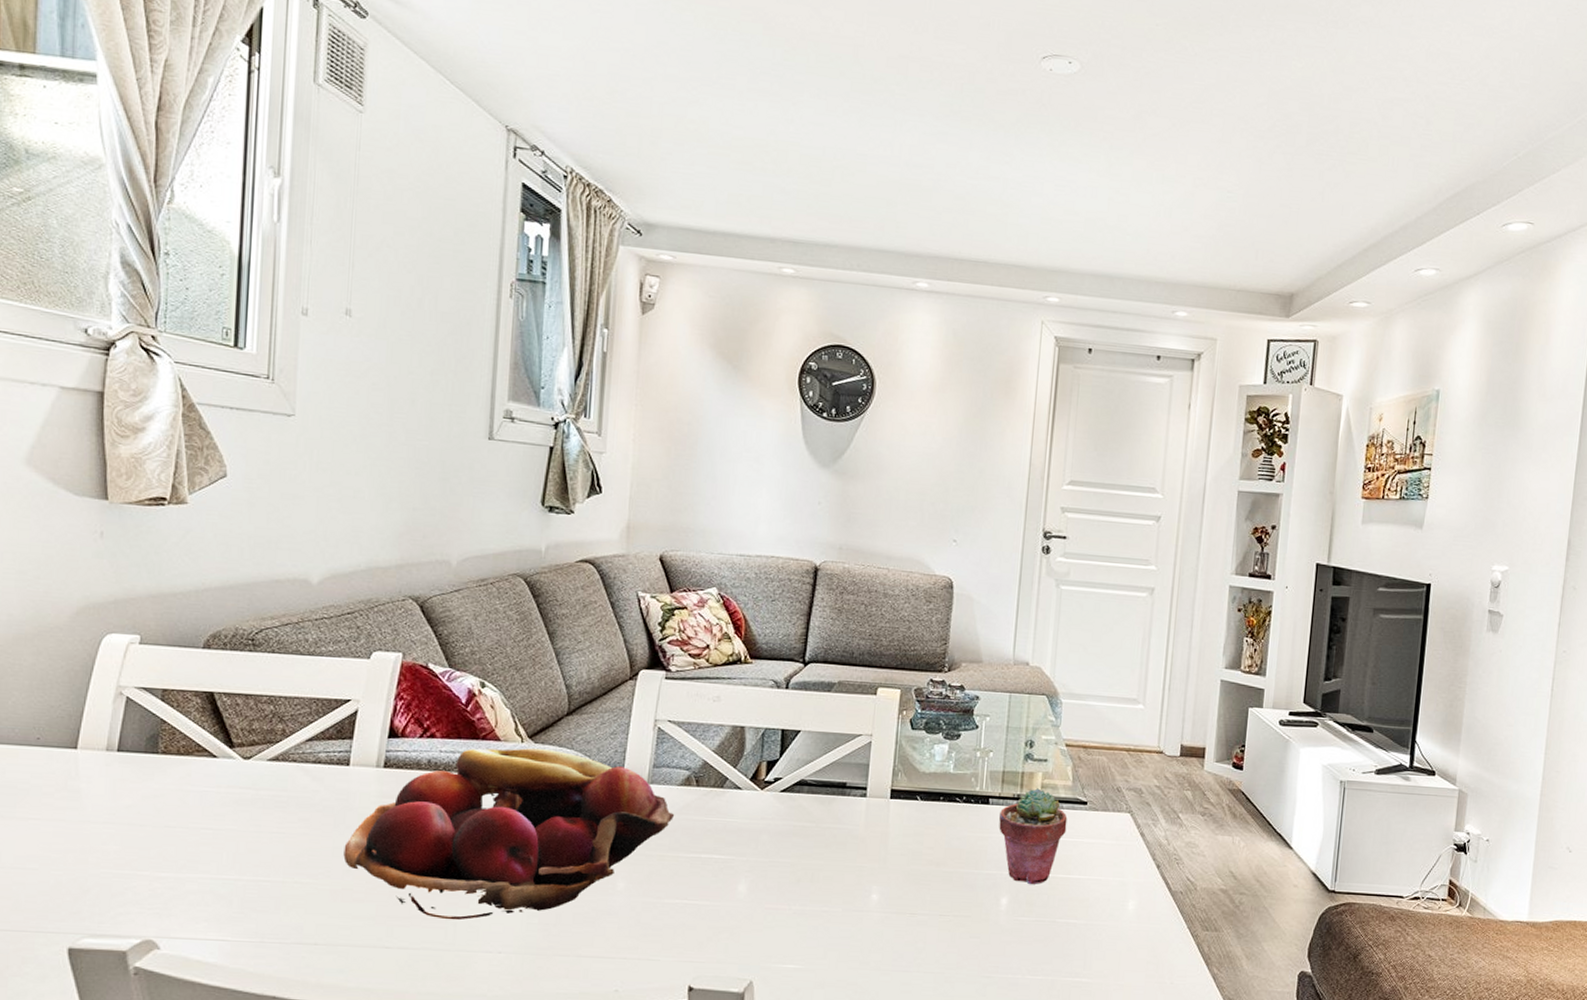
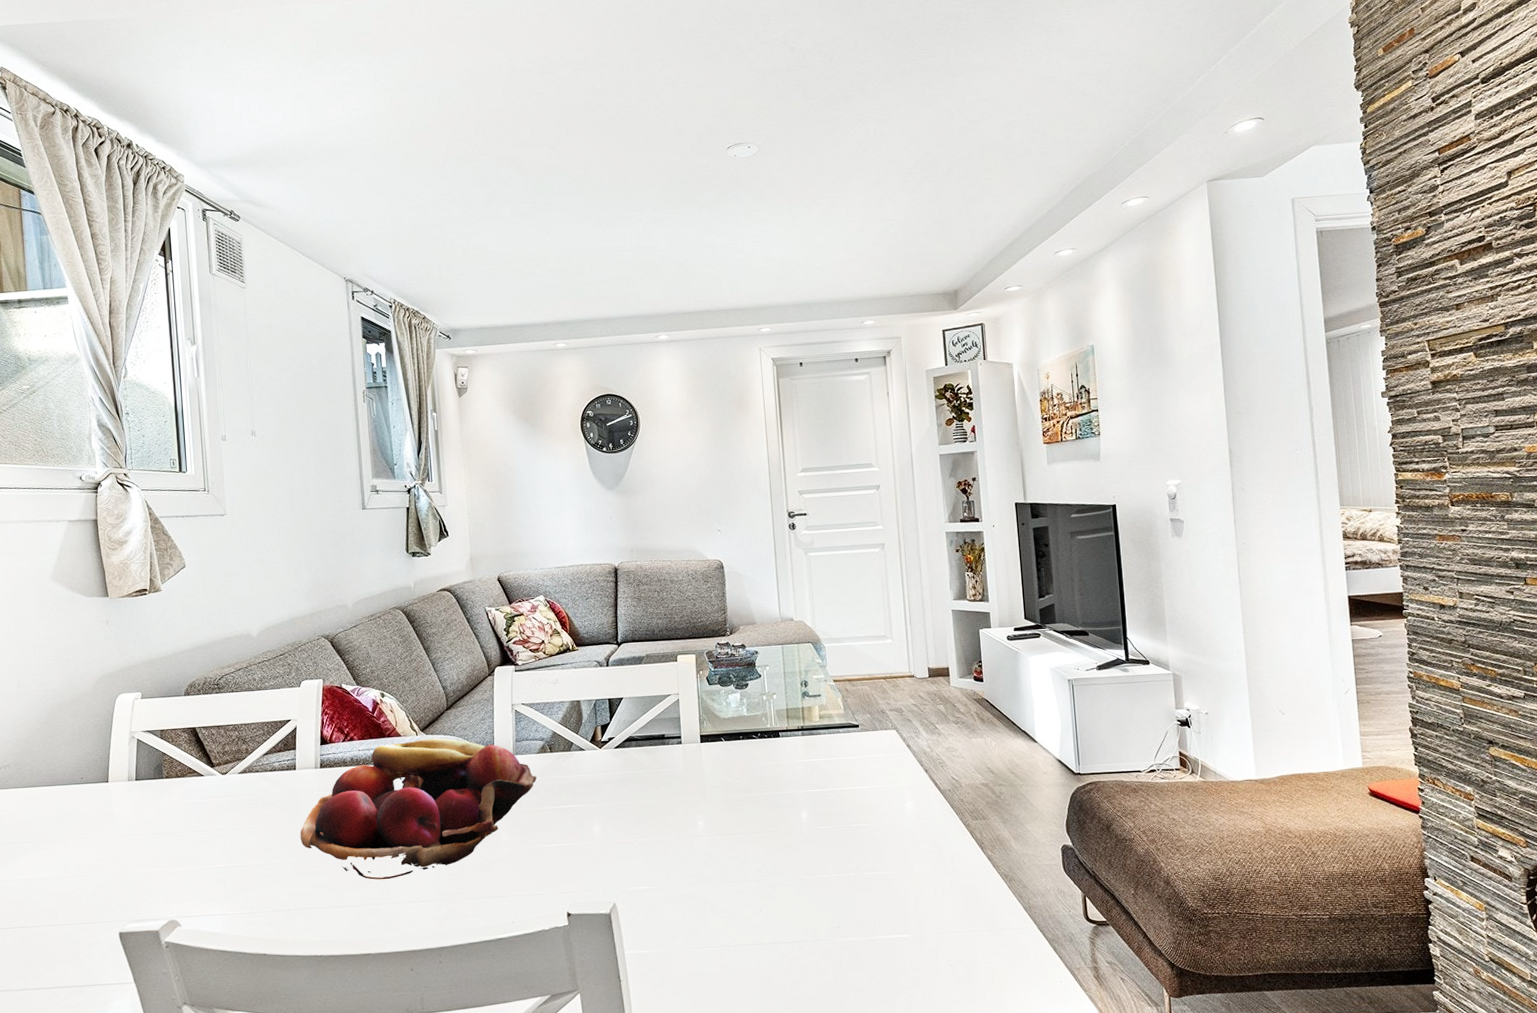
potted succulent: present [999,788,1068,884] -> none [789,719,846,798]

